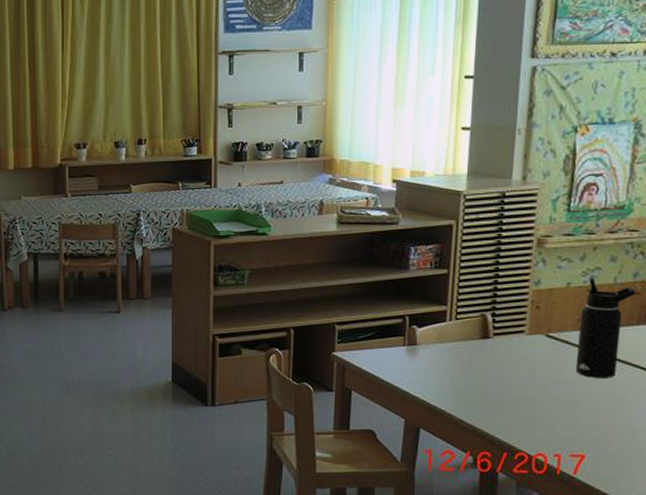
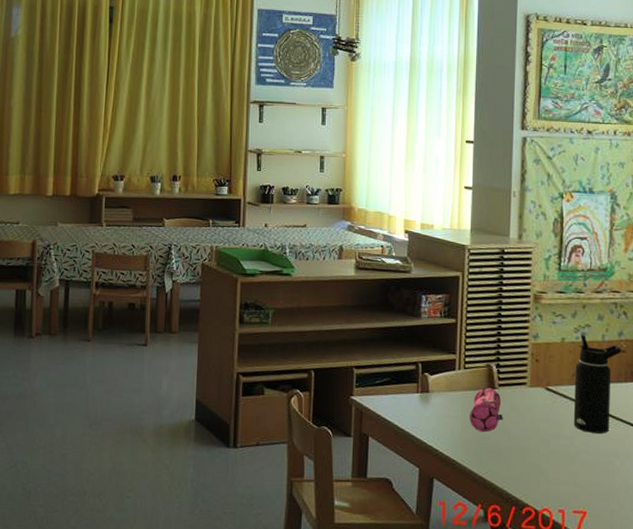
pencil case: none [460,337,497,382] -> present [470,388,503,433]

